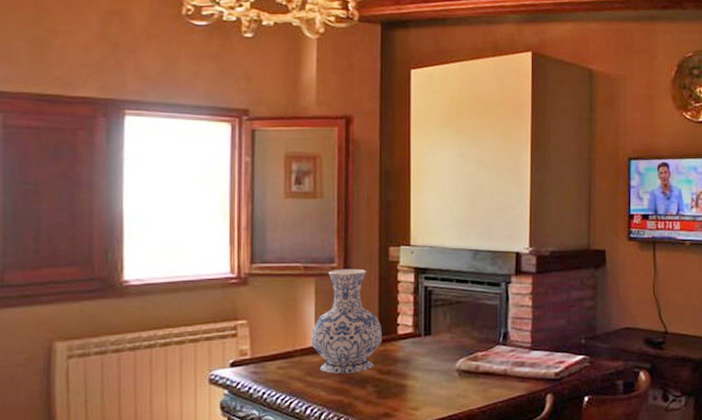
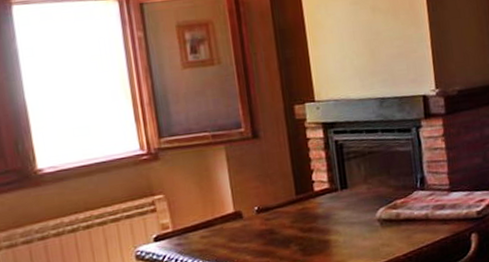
vase: present [311,268,383,374] -> none [228,131,300,237]

